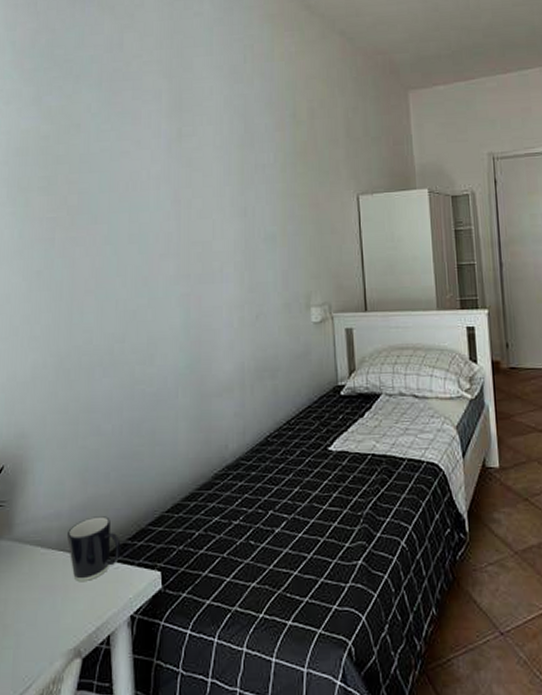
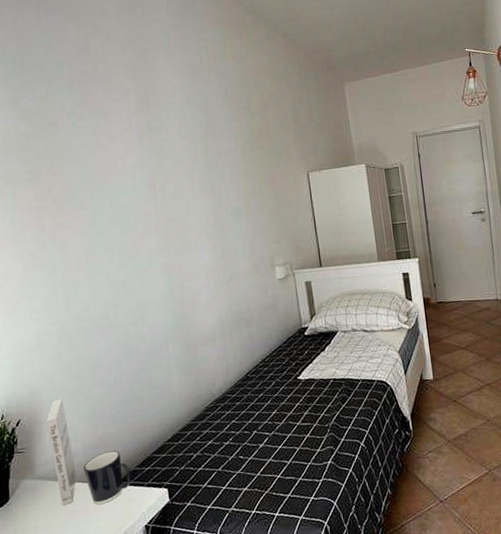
book: none [32,445,59,579] -> present [46,398,77,506]

